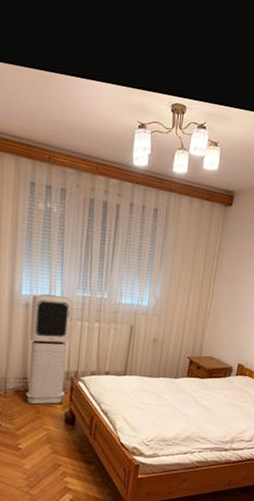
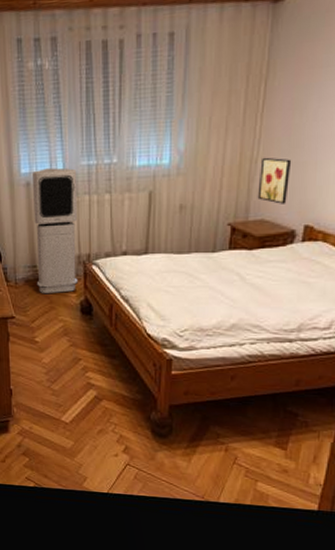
wall art: none [208,311,232,347] -> present [257,157,292,204]

